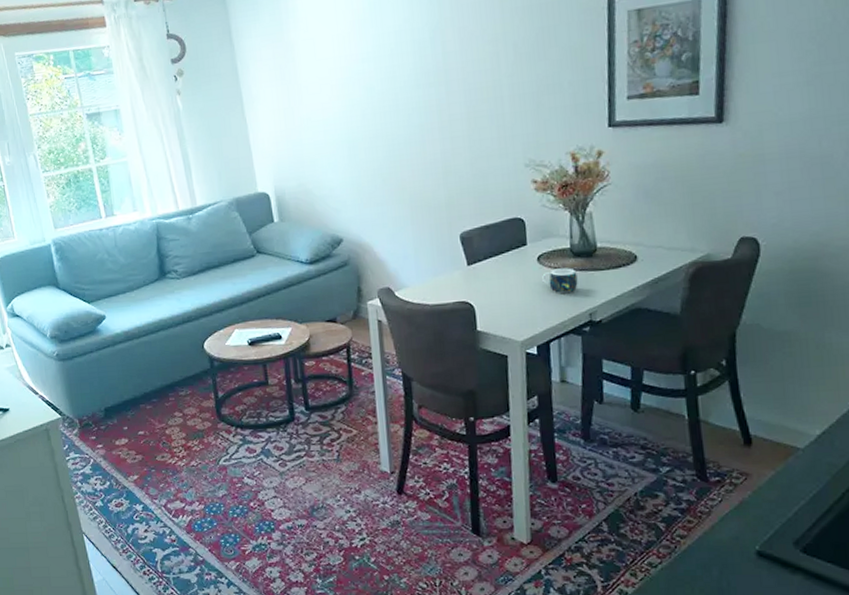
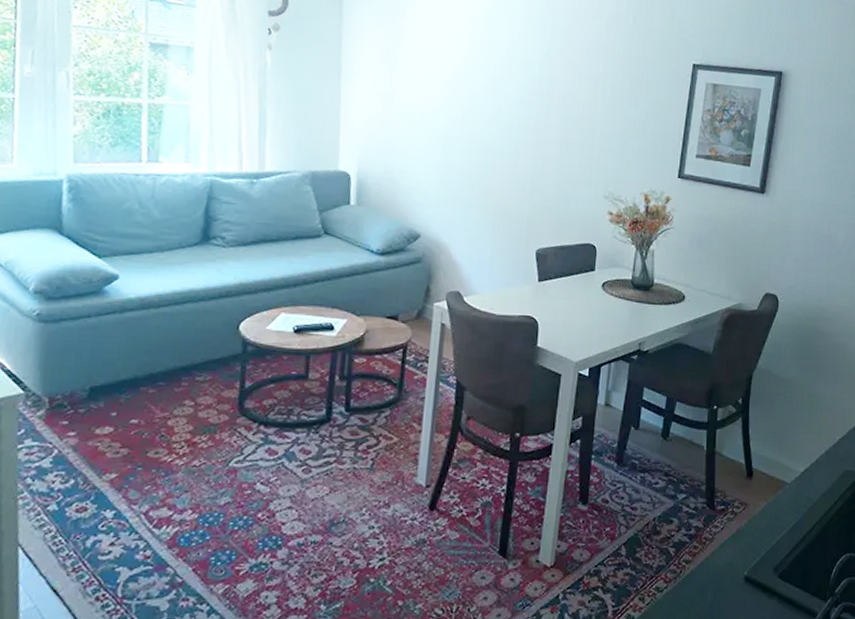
mug: present [542,268,578,294] -> none [603,297,634,322]

